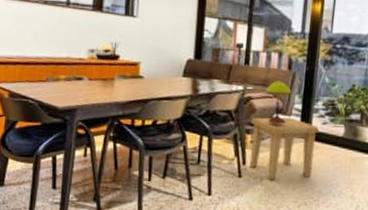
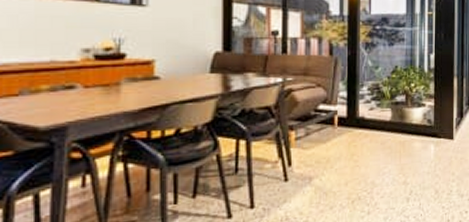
side table: present [249,117,319,180] -> none [295,107,366,178]
table lamp: present [266,80,292,124] -> none [308,68,337,115]

